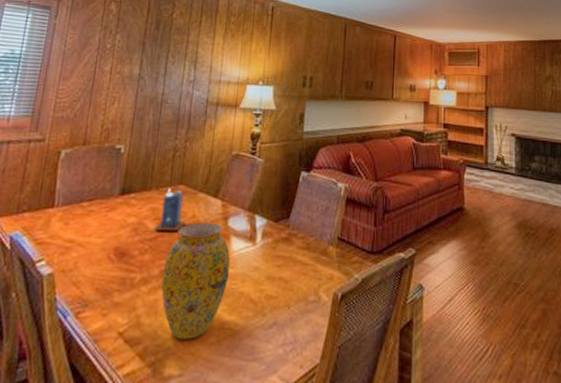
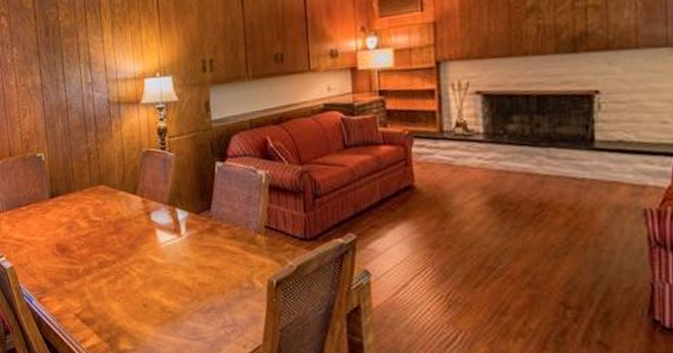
candle: present [153,188,187,231] -> none [85,189,113,228]
vase: present [161,222,231,340] -> none [100,218,161,321]

